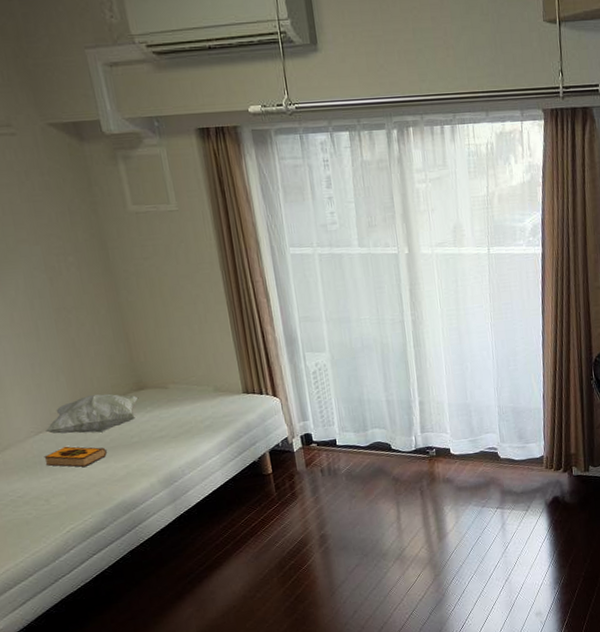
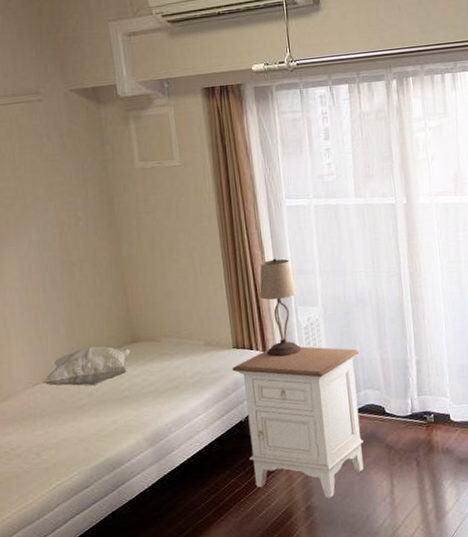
hardback book: present [44,446,107,467] -> none [39,398,97,421]
nightstand: none [243,390,373,527] -> present [232,346,364,498]
table lamp: none [266,306,311,401] -> present [259,258,302,357]

